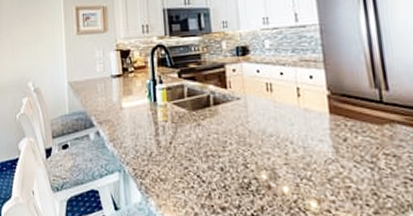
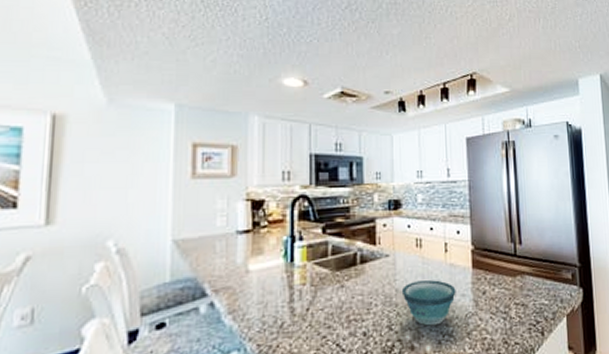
bowl: none [254,124,313,168] -> present [401,280,456,326]

